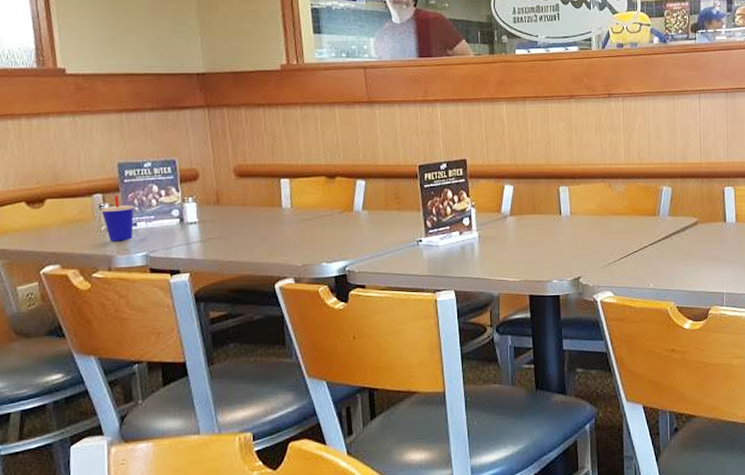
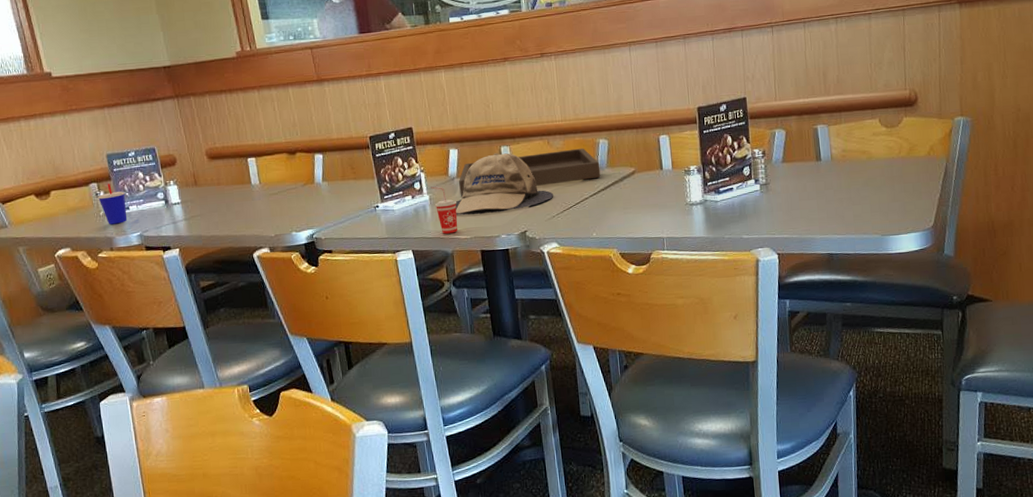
beverage cup: none [481,223,508,275] -> present [431,186,458,234]
baseball cap: none [506,192,612,257] -> present [455,153,554,216]
tray: none [511,194,662,236] -> present [458,148,601,196]

